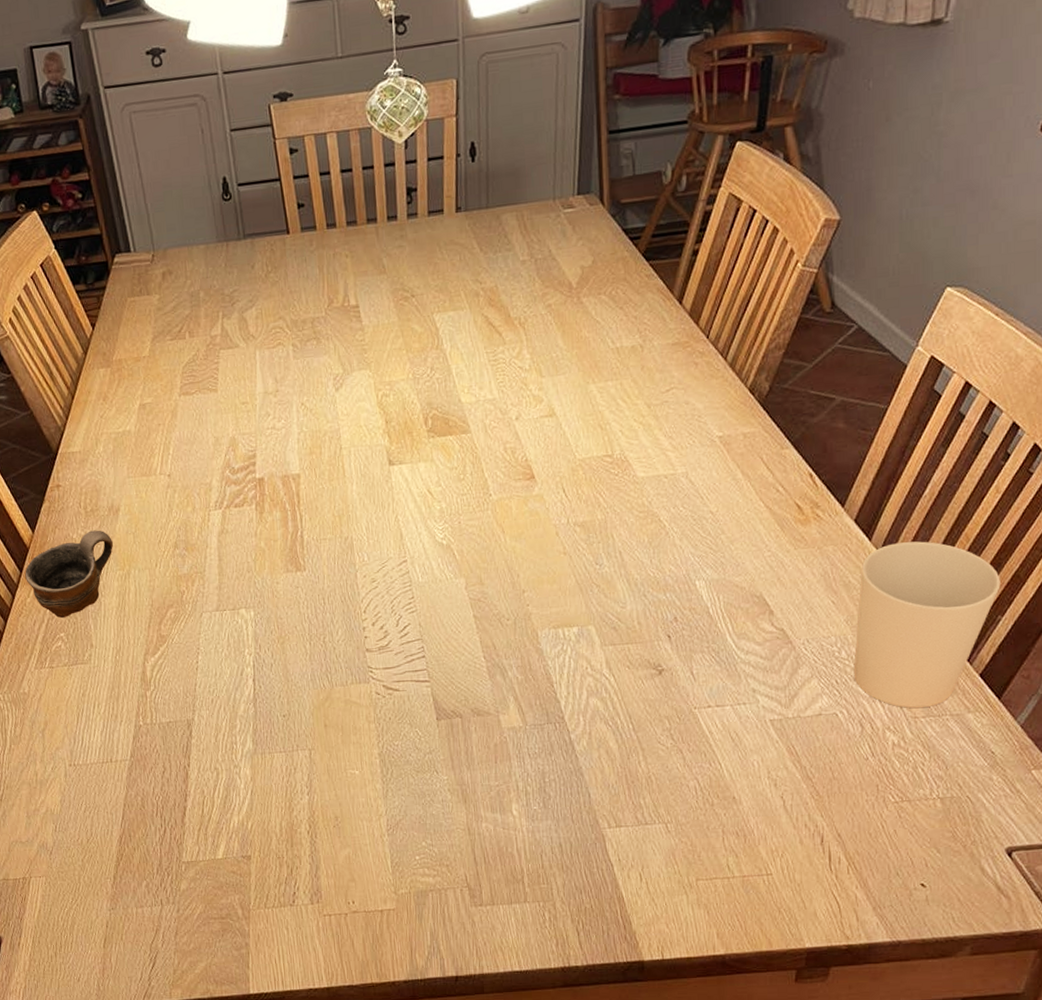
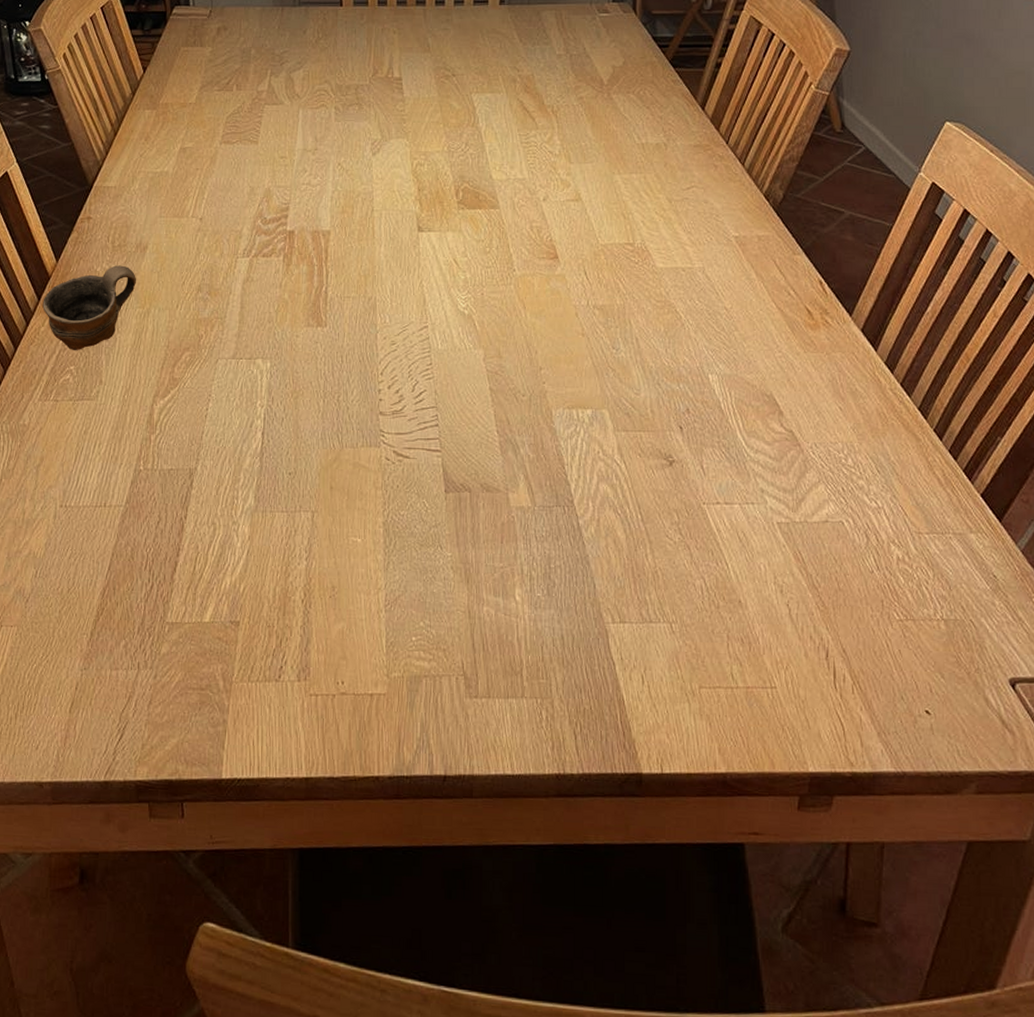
dixie cup: present [853,541,1001,709] -> none [859,356,999,524]

